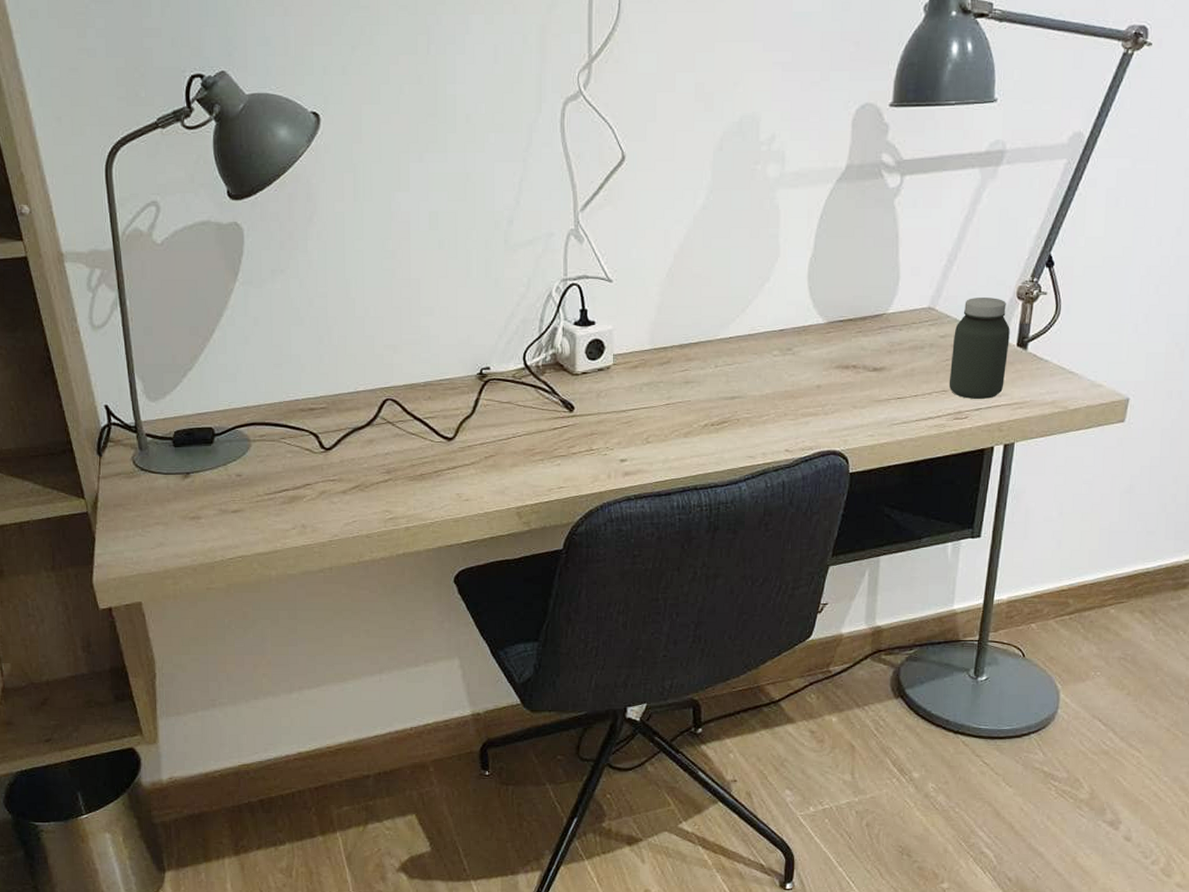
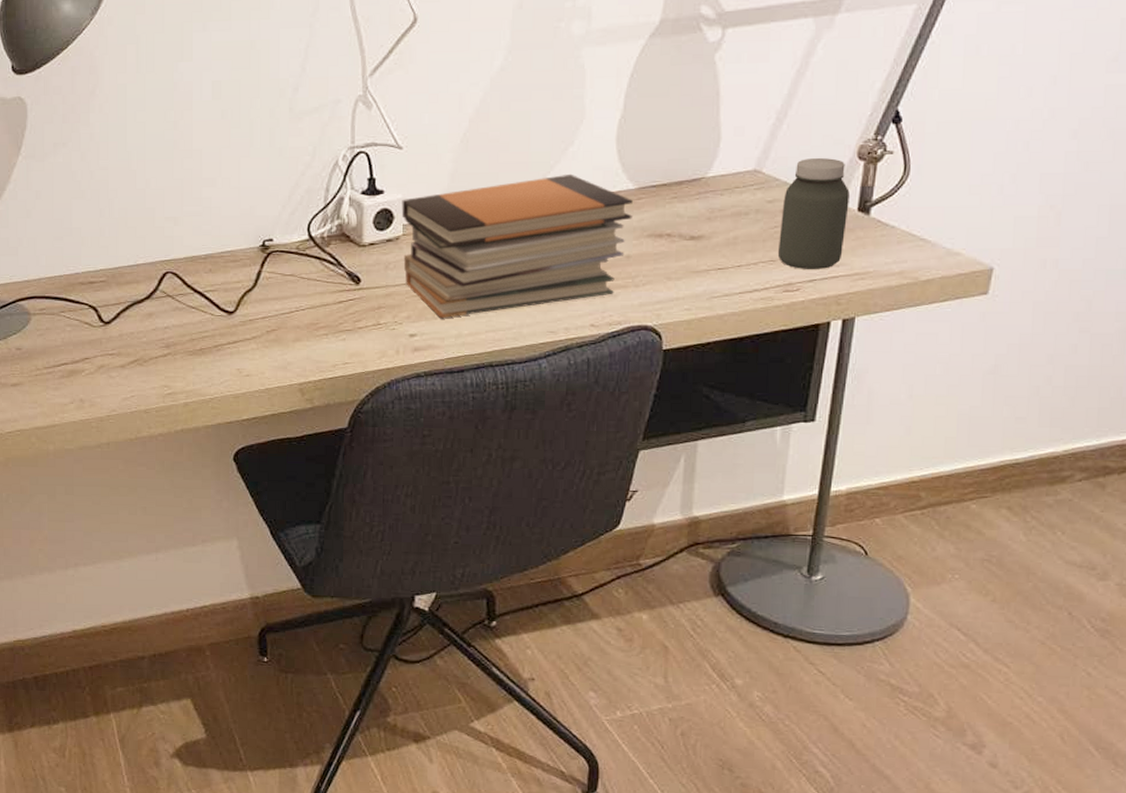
book stack: none [612,308,822,444] -> present [401,173,633,318]

